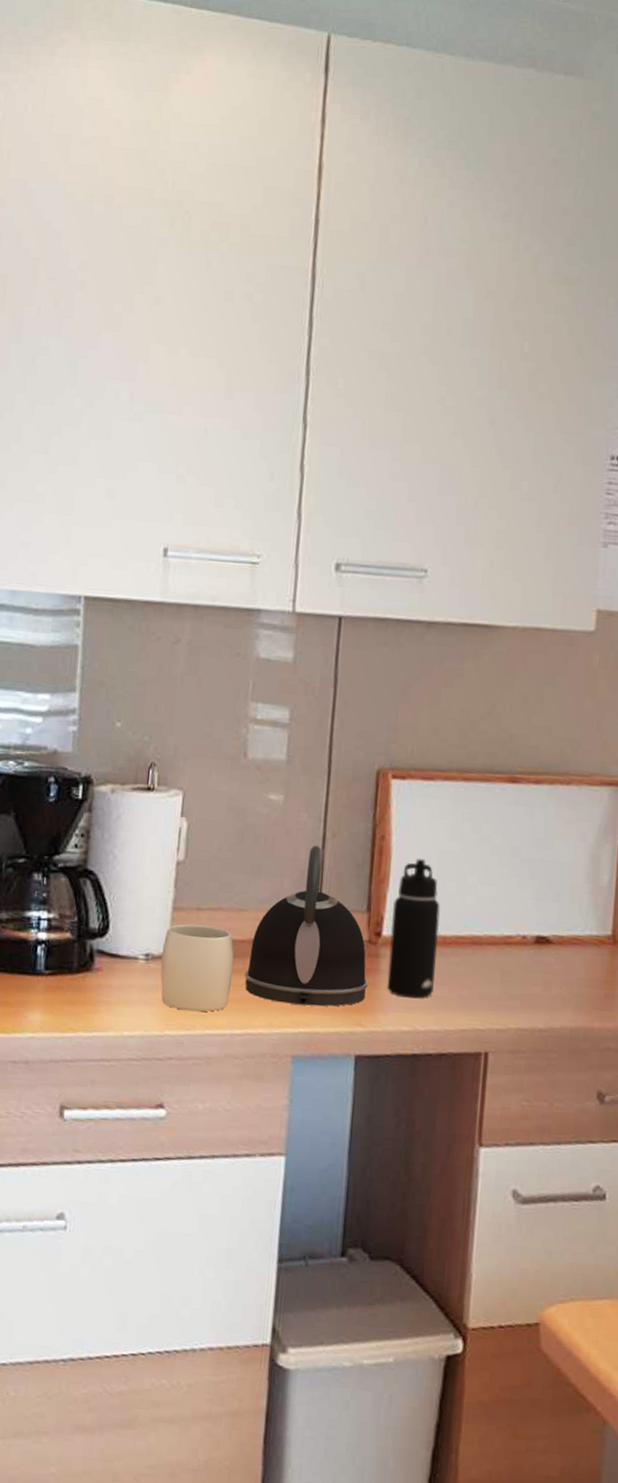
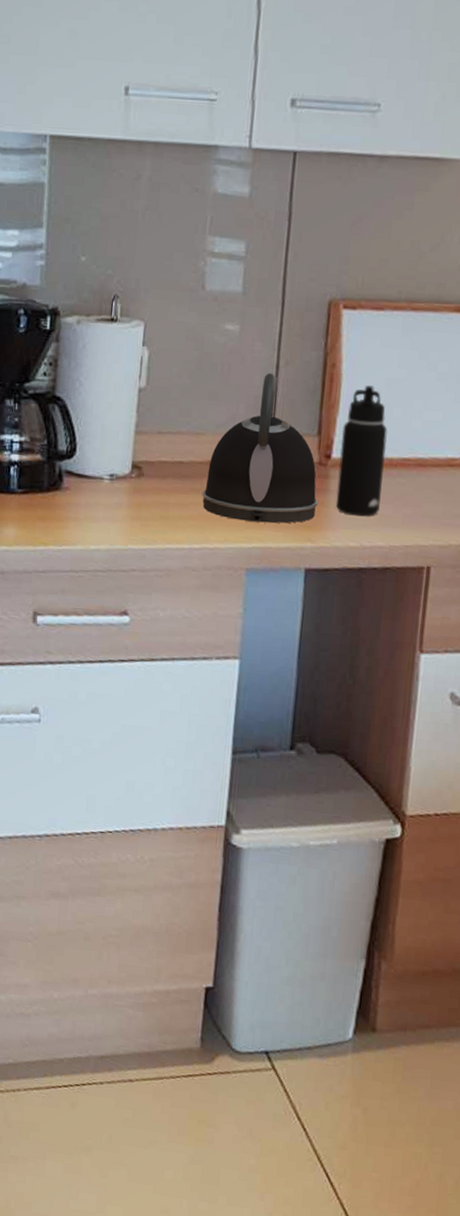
mug: present [160,924,235,1012] -> none [124,447,193,528]

